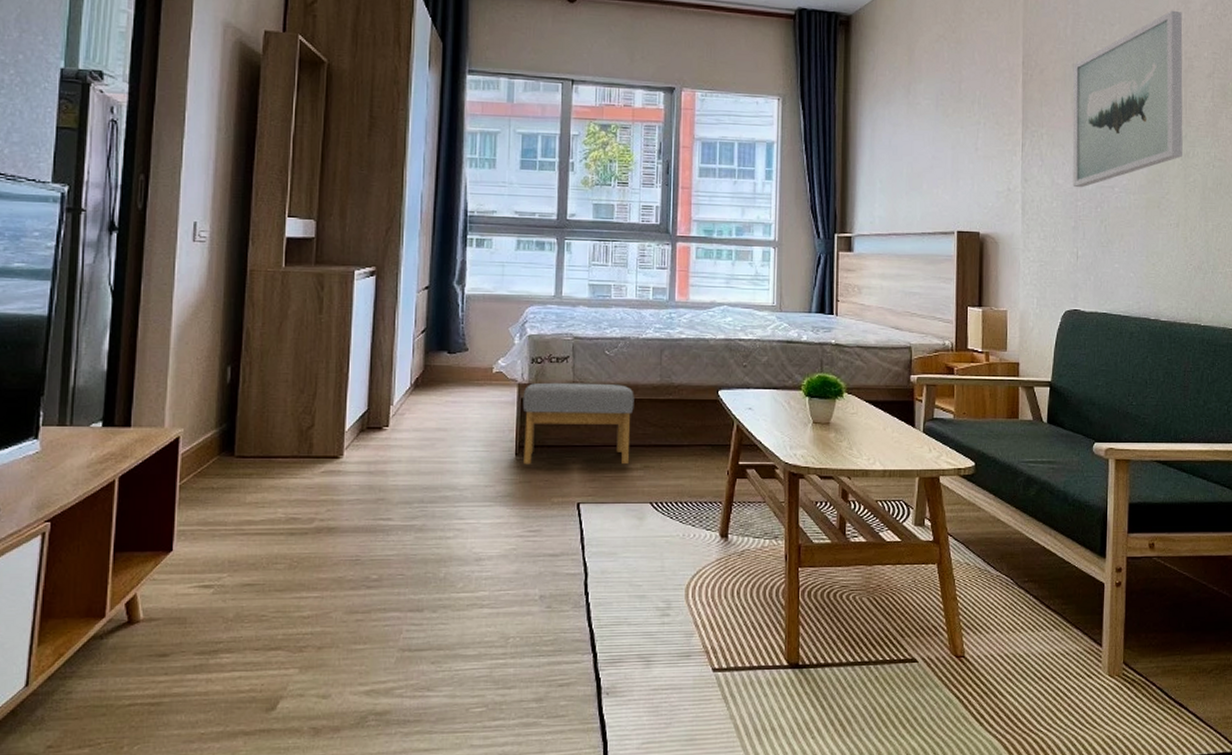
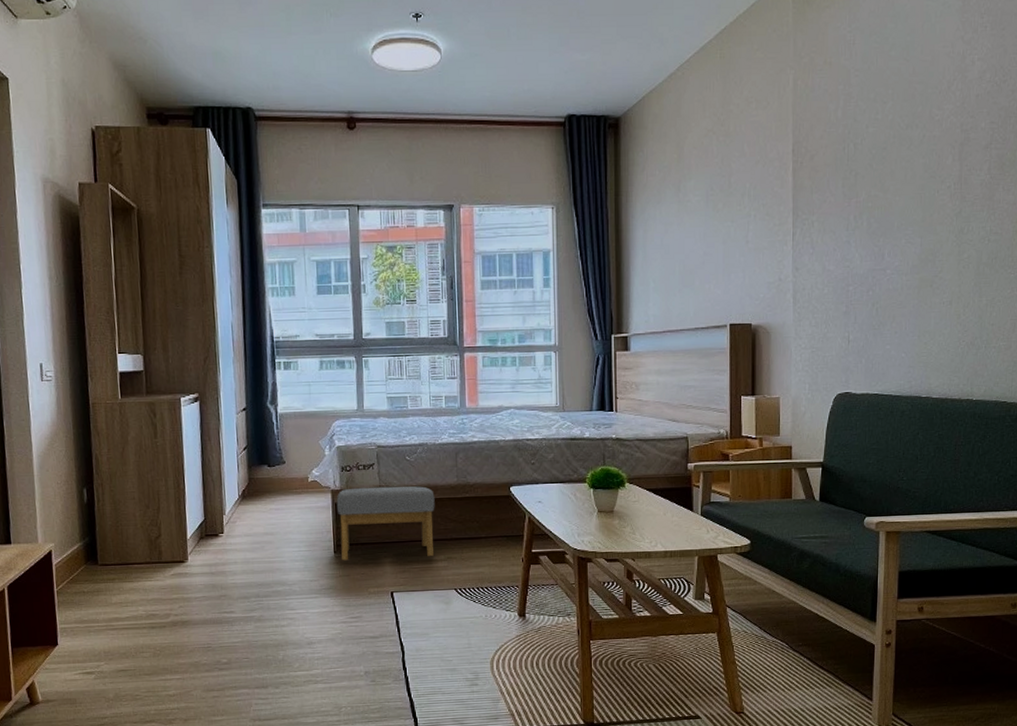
wall art: present [1072,10,1183,188] -> none [843,81,959,273]

